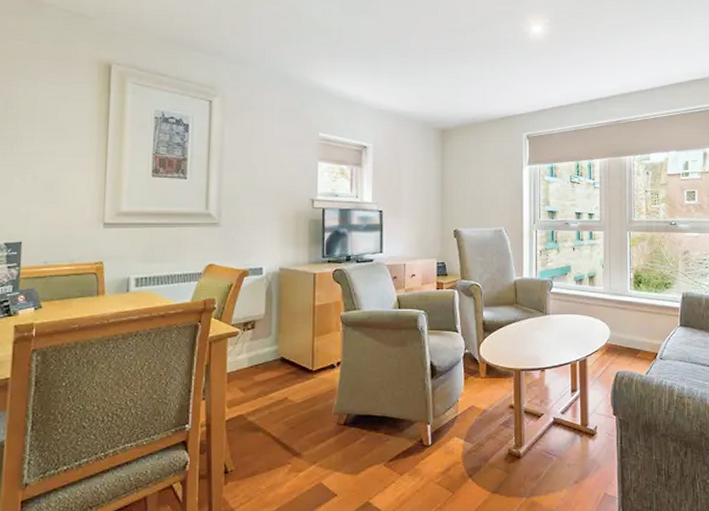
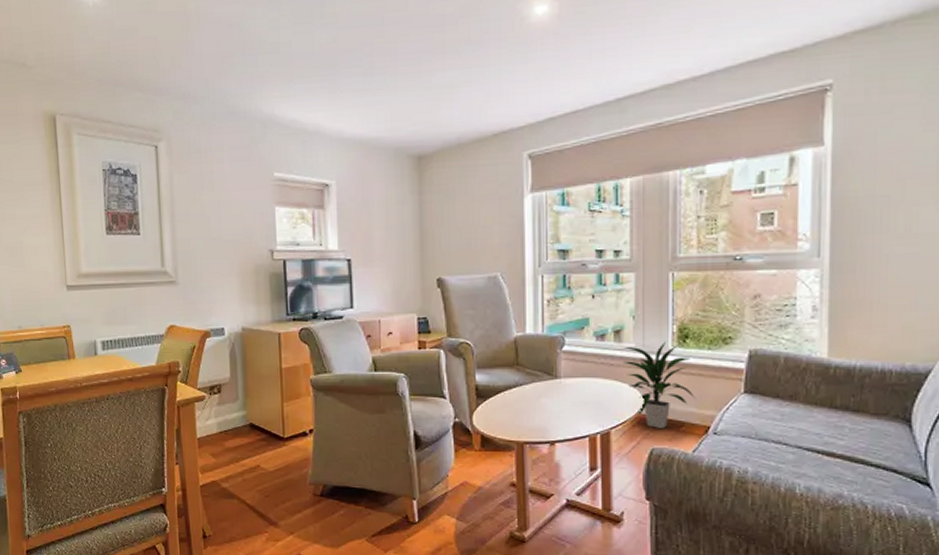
indoor plant: none [596,286,647,356] -> present [623,342,695,430]

